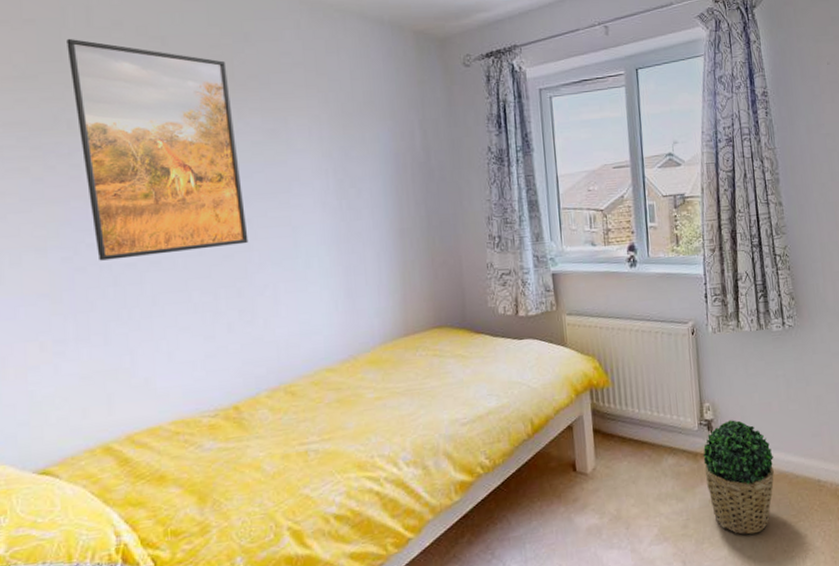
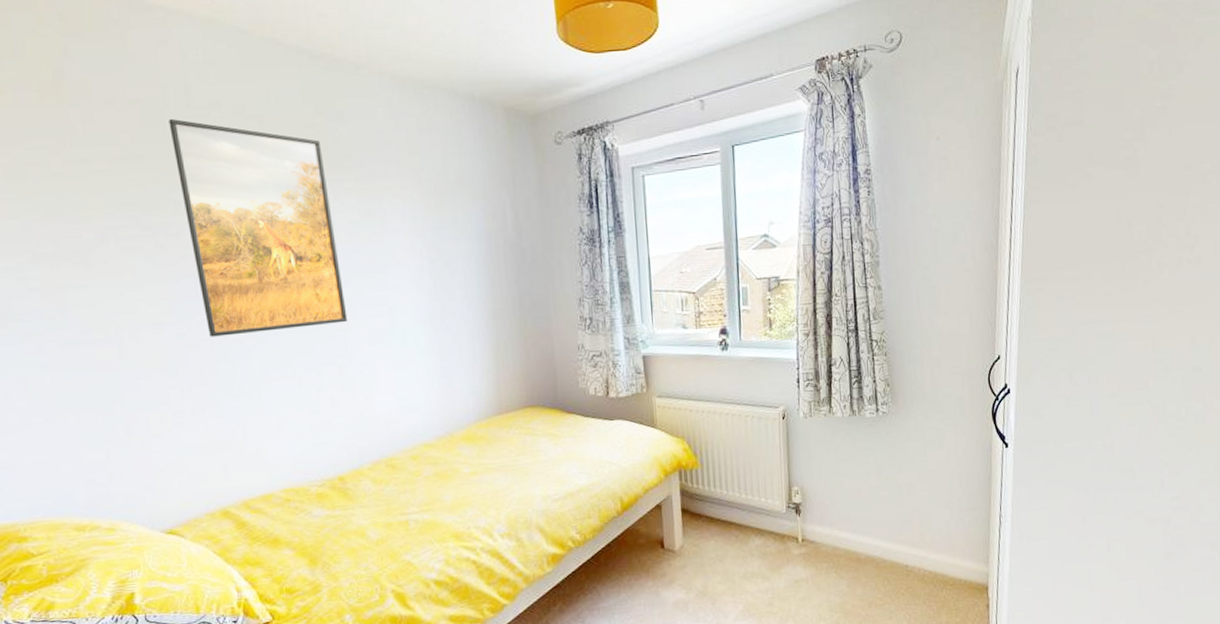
potted plant: present [703,420,774,535] -> none [790,504,861,615]

